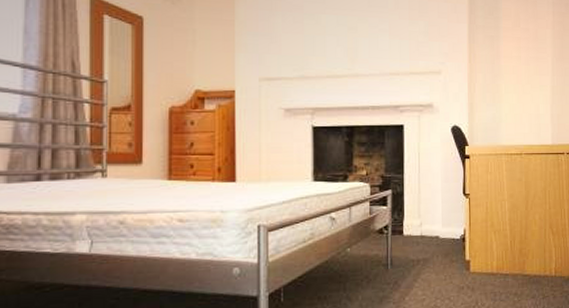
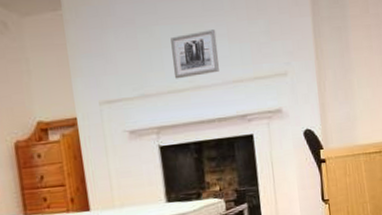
wall art: none [334,24,379,66] -> present [171,30,219,79]

